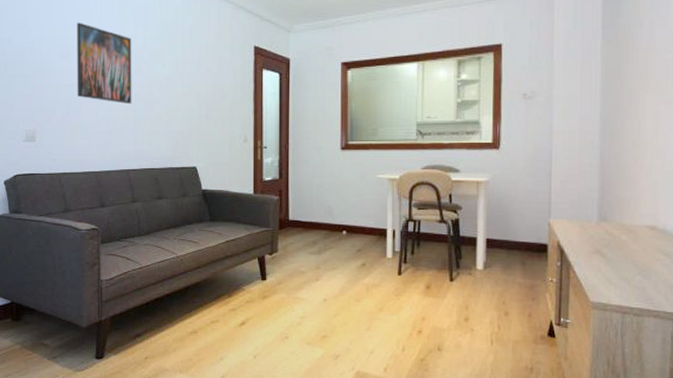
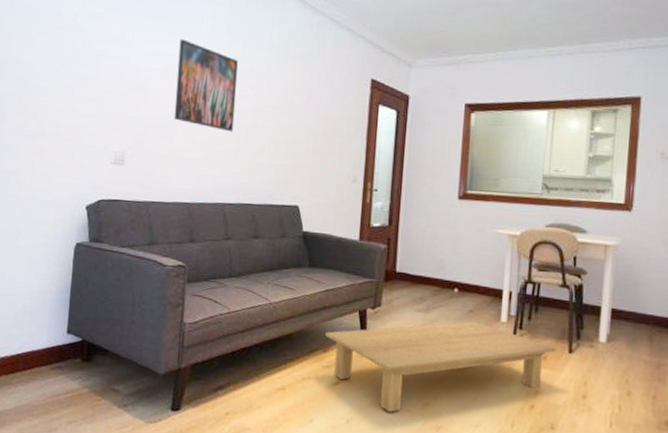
coffee table: none [229,259,439,346] -> present [325,321,557,412]

